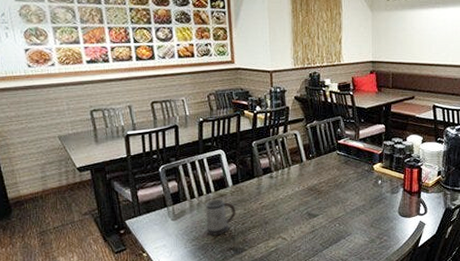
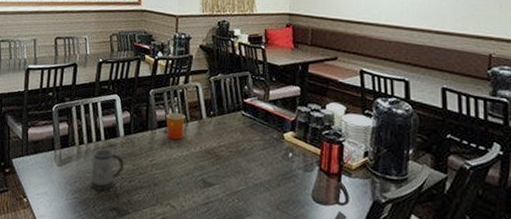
mug: none [270,160,288,182] -> present [166,113,185,140]

